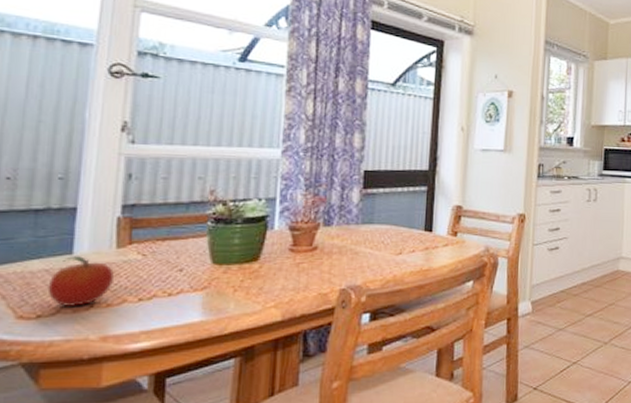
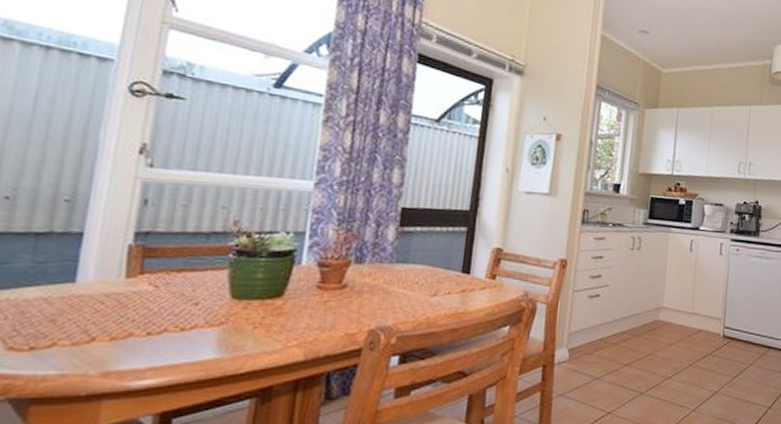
fruit: present [47,256,115,306] -> none [44,284,122,339]

